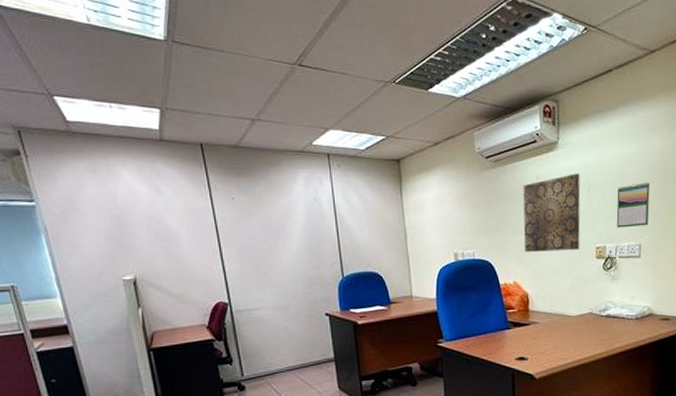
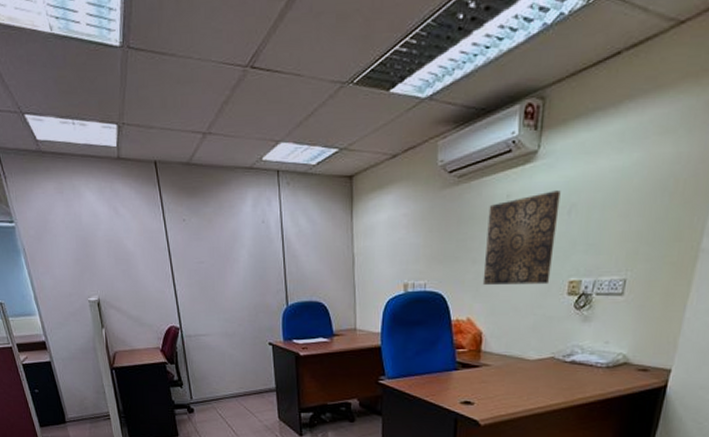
calendar: present [616,182,651,228] -> none [598,201,651,259]

